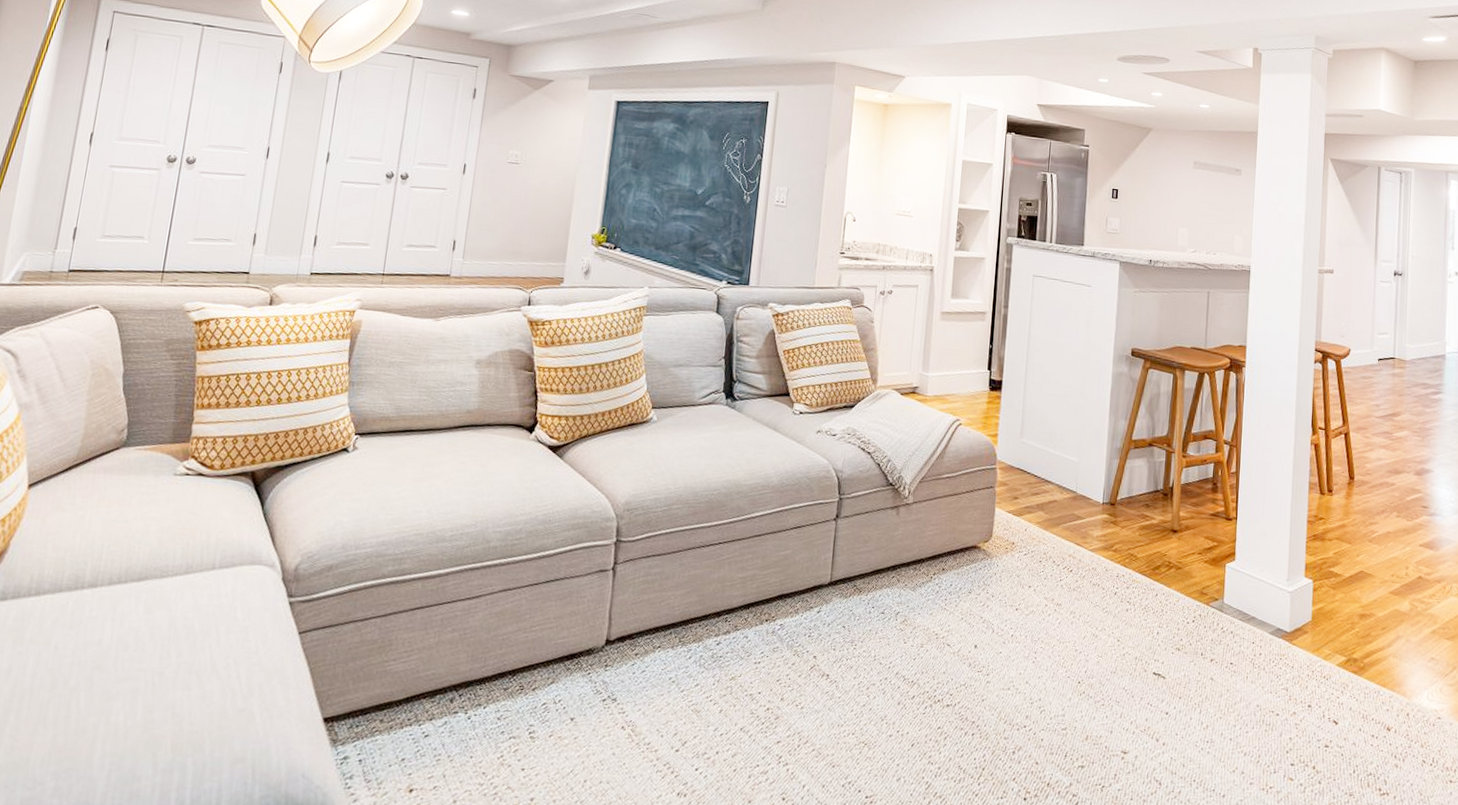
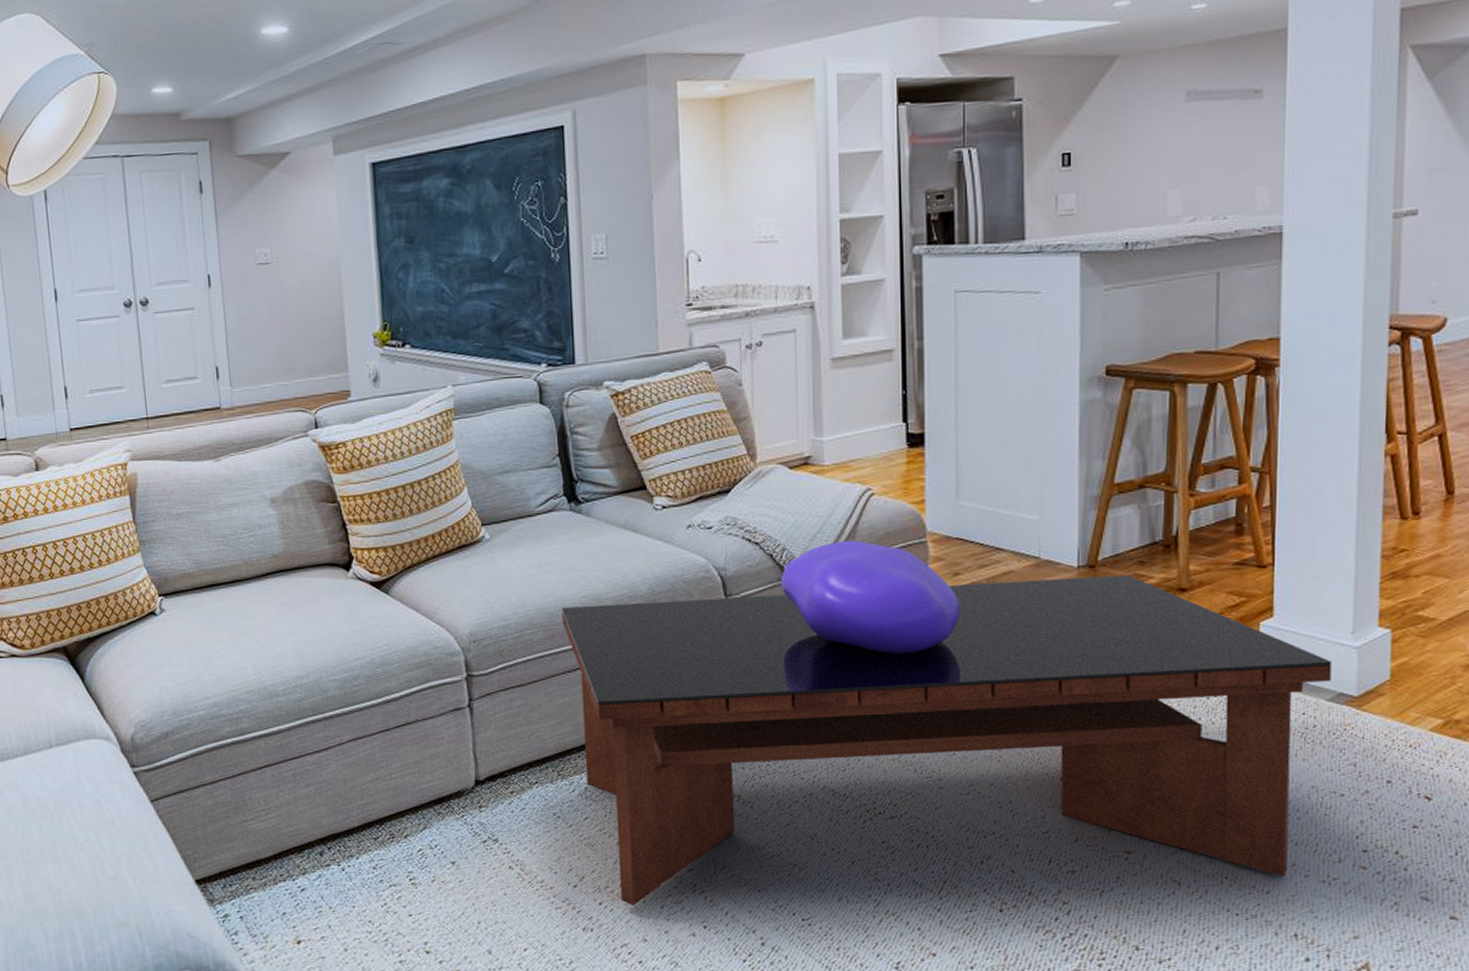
coffee table: none [702,488,1273,783] -> present [561,574,1332,907]
decorative bowl: none [883,459,1016,562] -> present [780,540,961,655]

